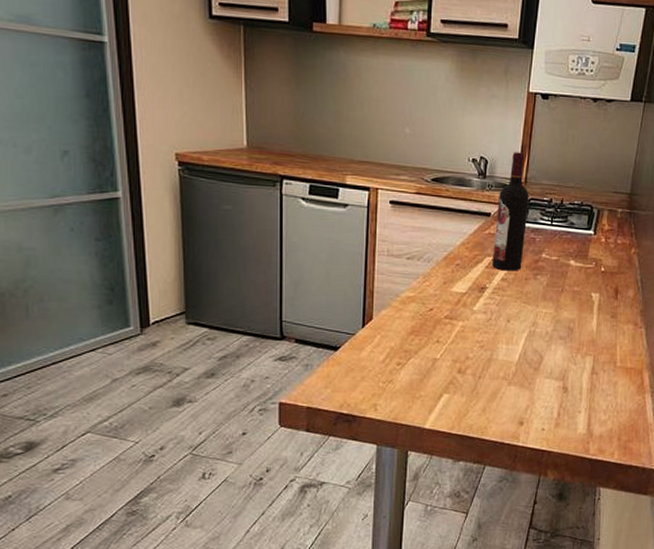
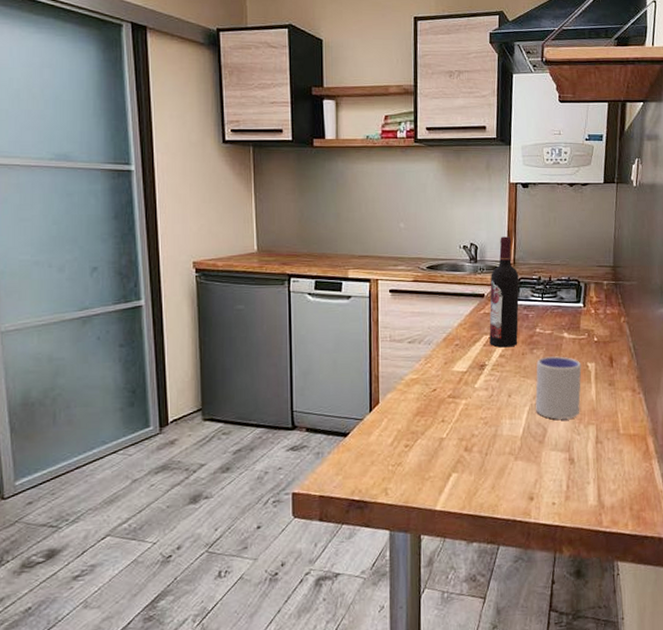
cup: none [534,284,586,348] -> present [535,356,582,420]

